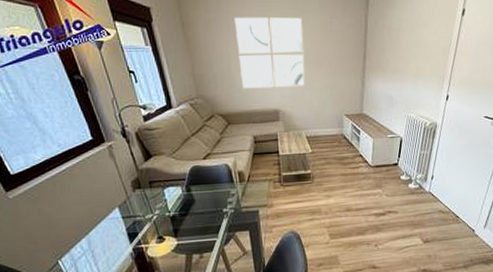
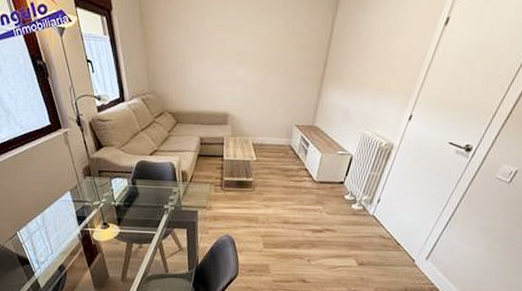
wall art: present [234,17,305,89] -> none [193,11,264,92]

